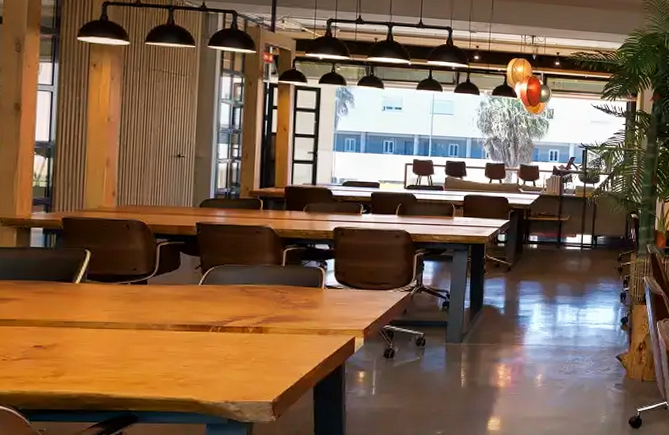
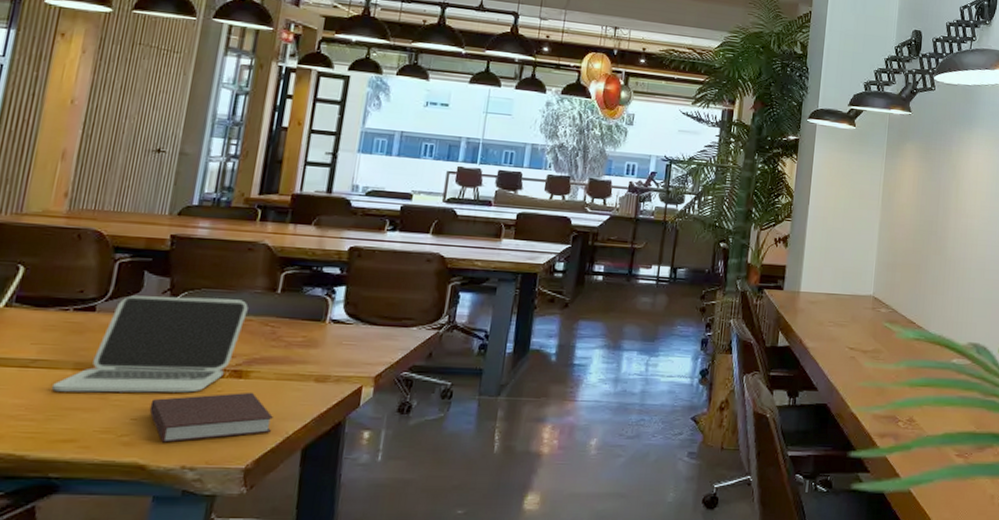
laptop: none [123,271,261,346] -> present [52,295,248,393]
notebook: none [196,343,290,384] -> present [149,392,273,443]

